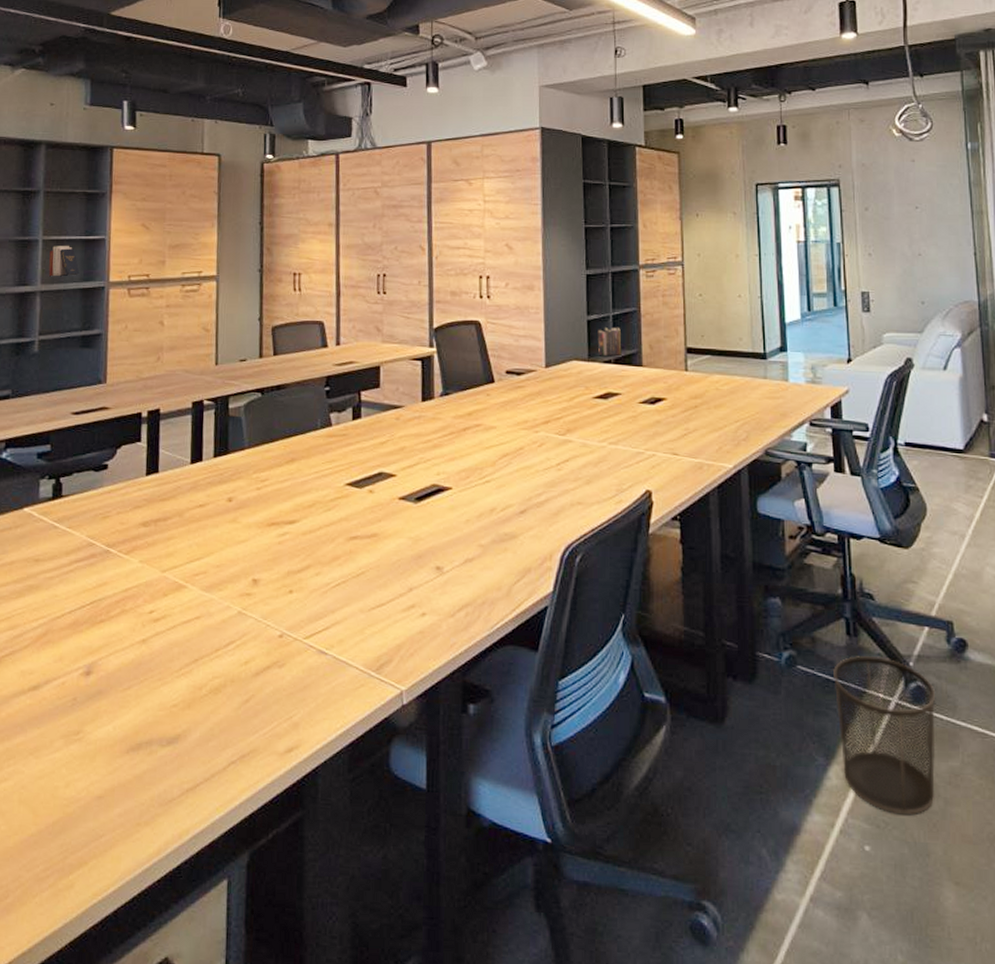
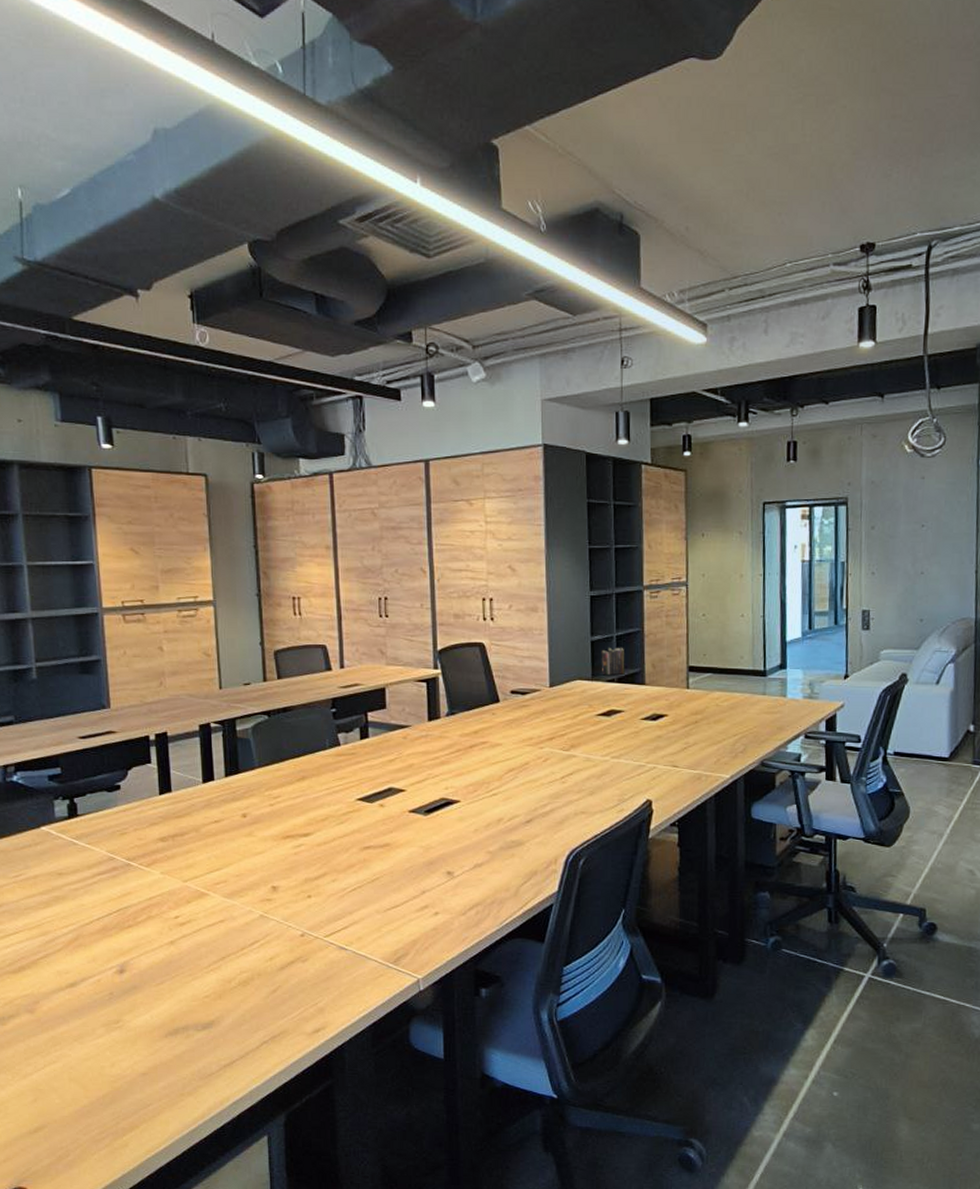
books: present [49,246,80,277] -> none [36,571,71,603]
waste bin: present [832,656,936,816] -> none [813,939,905,1067]

